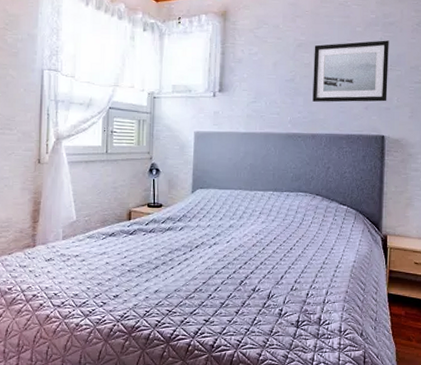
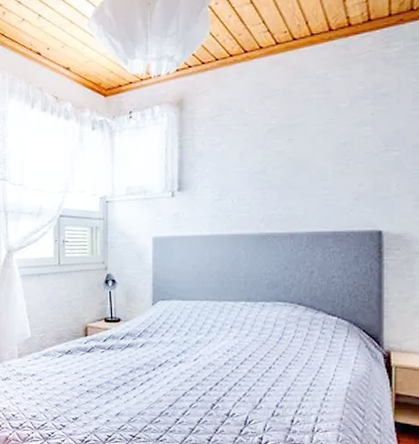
wall art: present [312,40,389,102] -> none [288,115,384,195]

